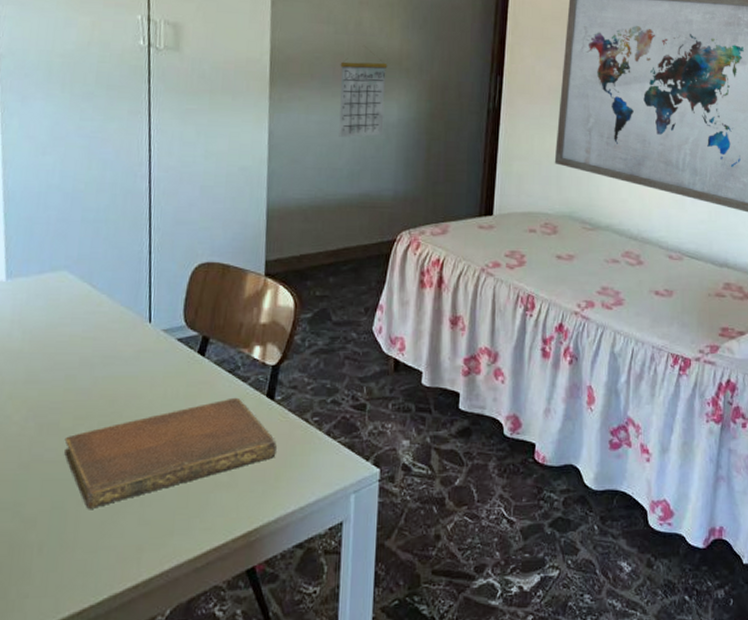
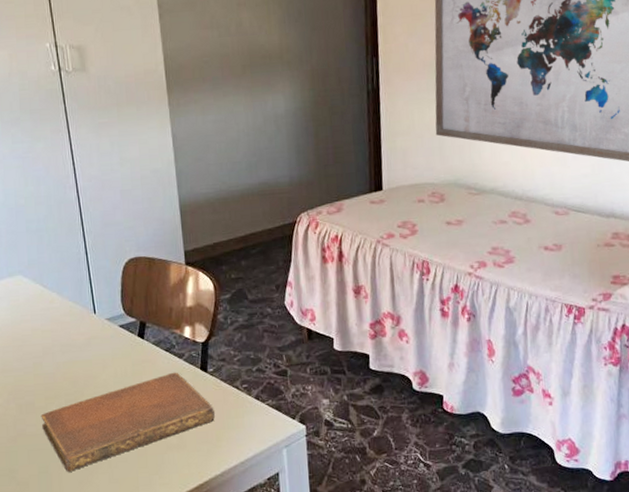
calendar: present [339,45,388,138] -> none [227,44,274,134]

